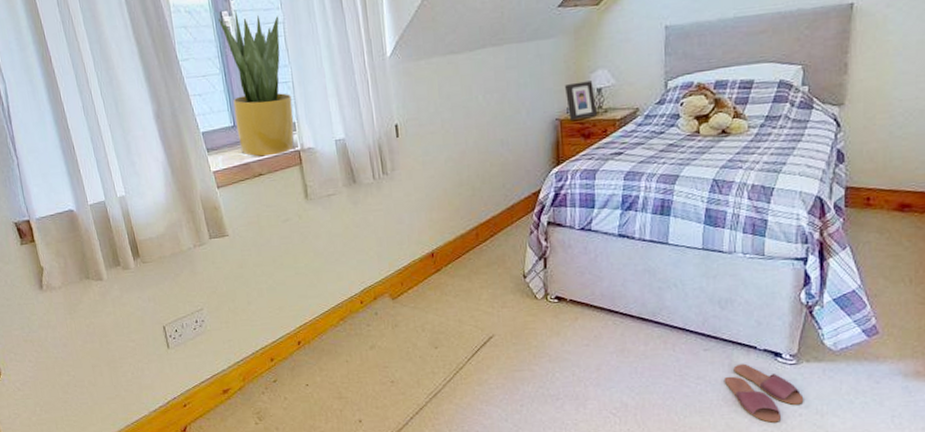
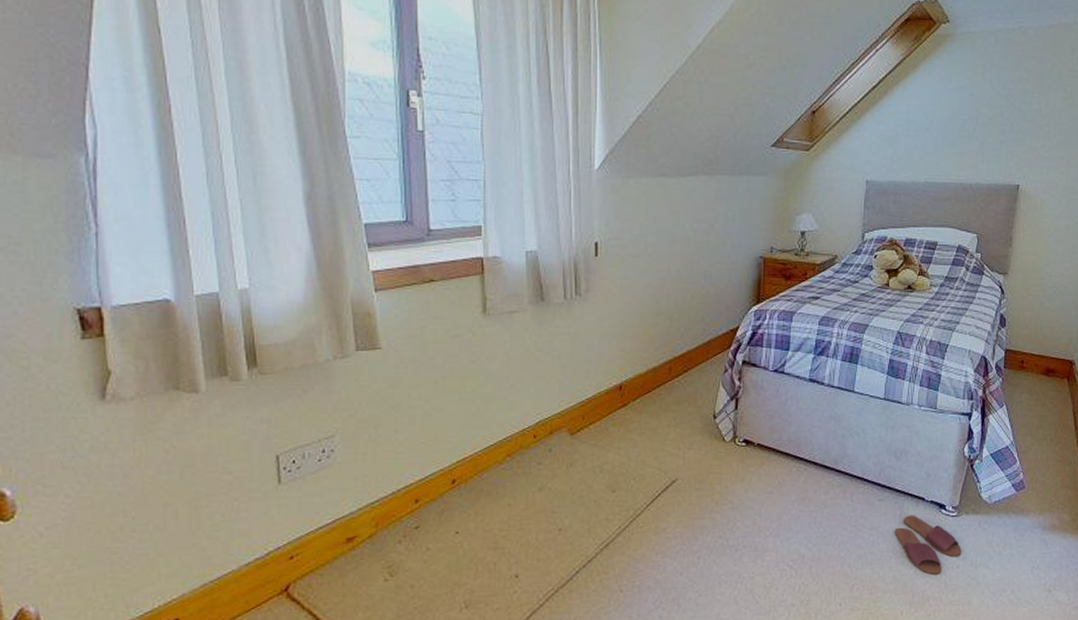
planter: present [218,10,295,157] -> none [404,91,480,260]
picture frame: present [565,80,598,120] -> none [771,222,800,260]

